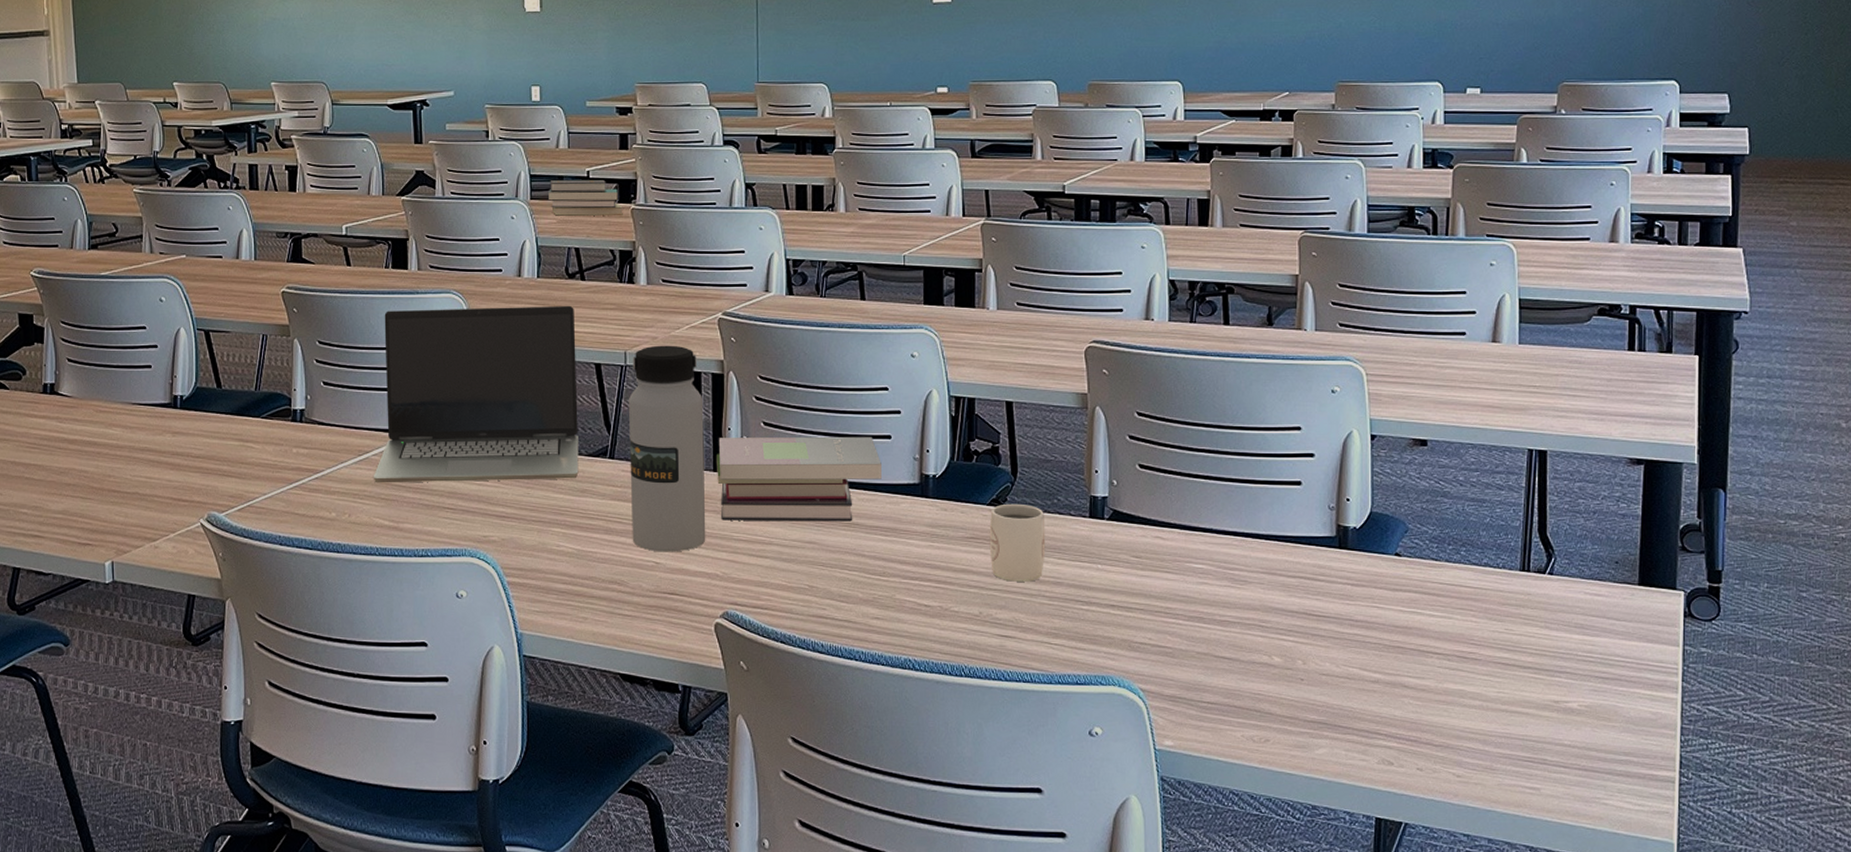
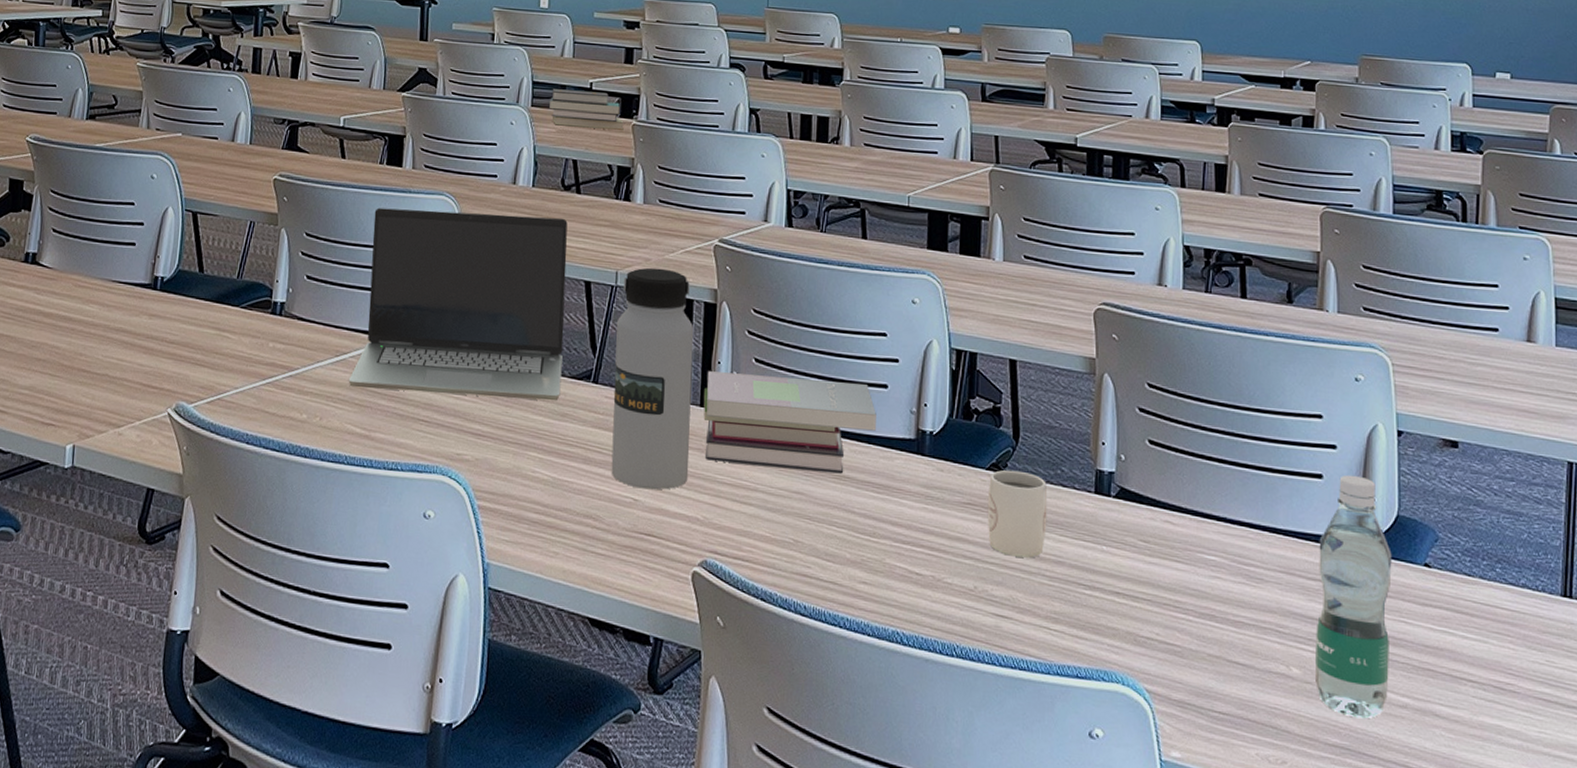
bottle: none [1295,479,1365,696] -> present [1316,474,1392,719]

